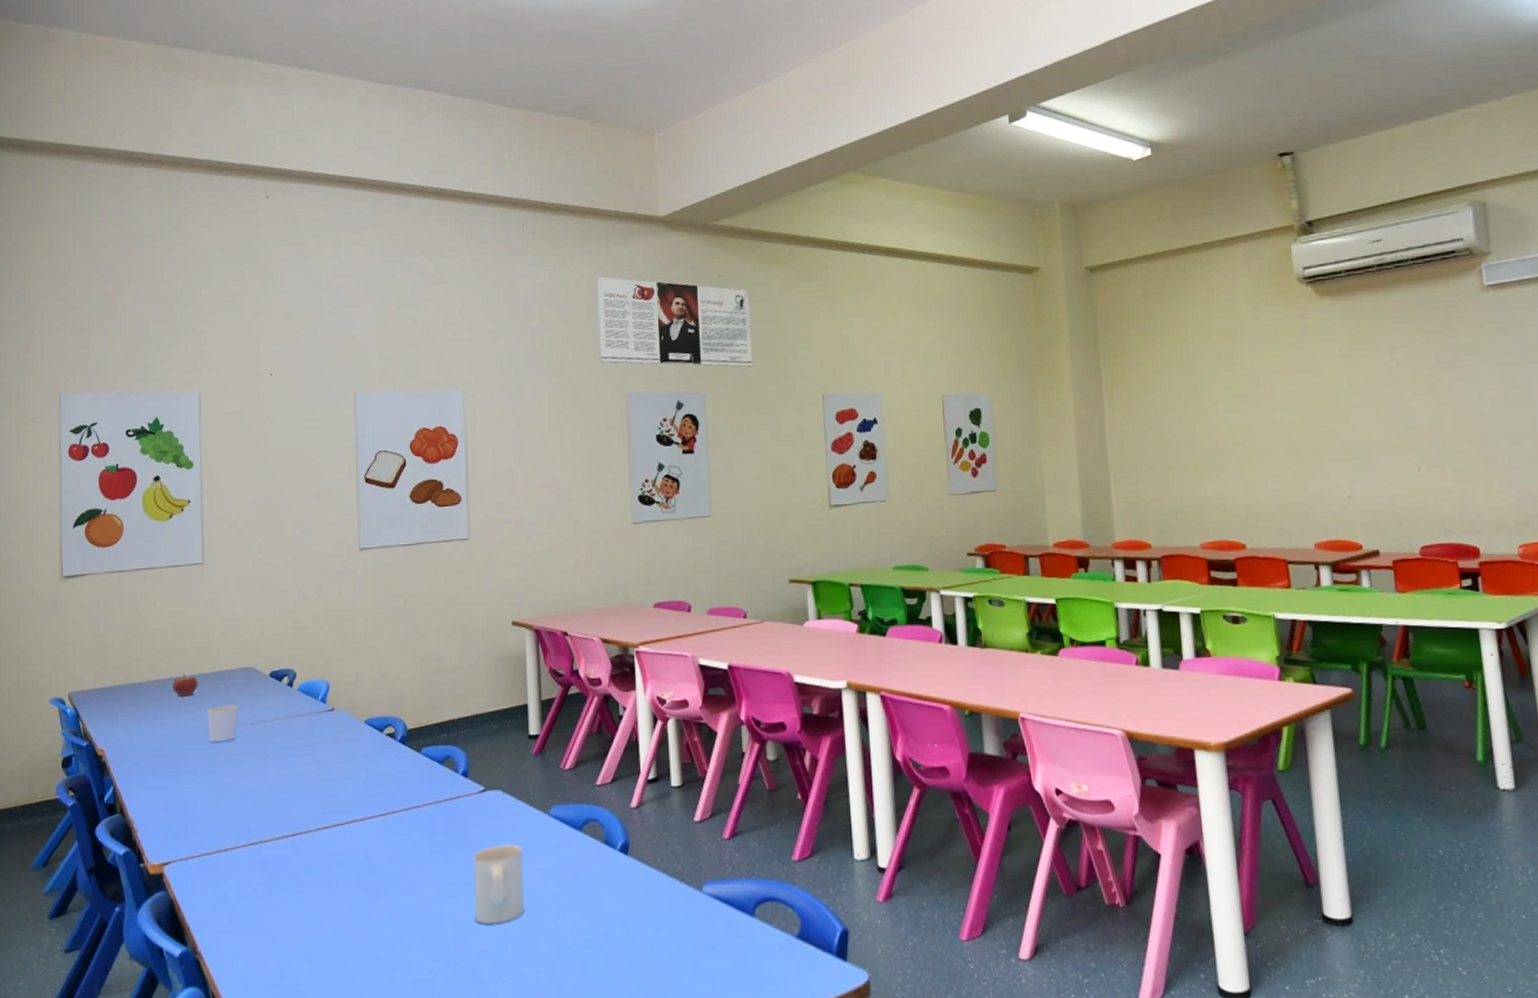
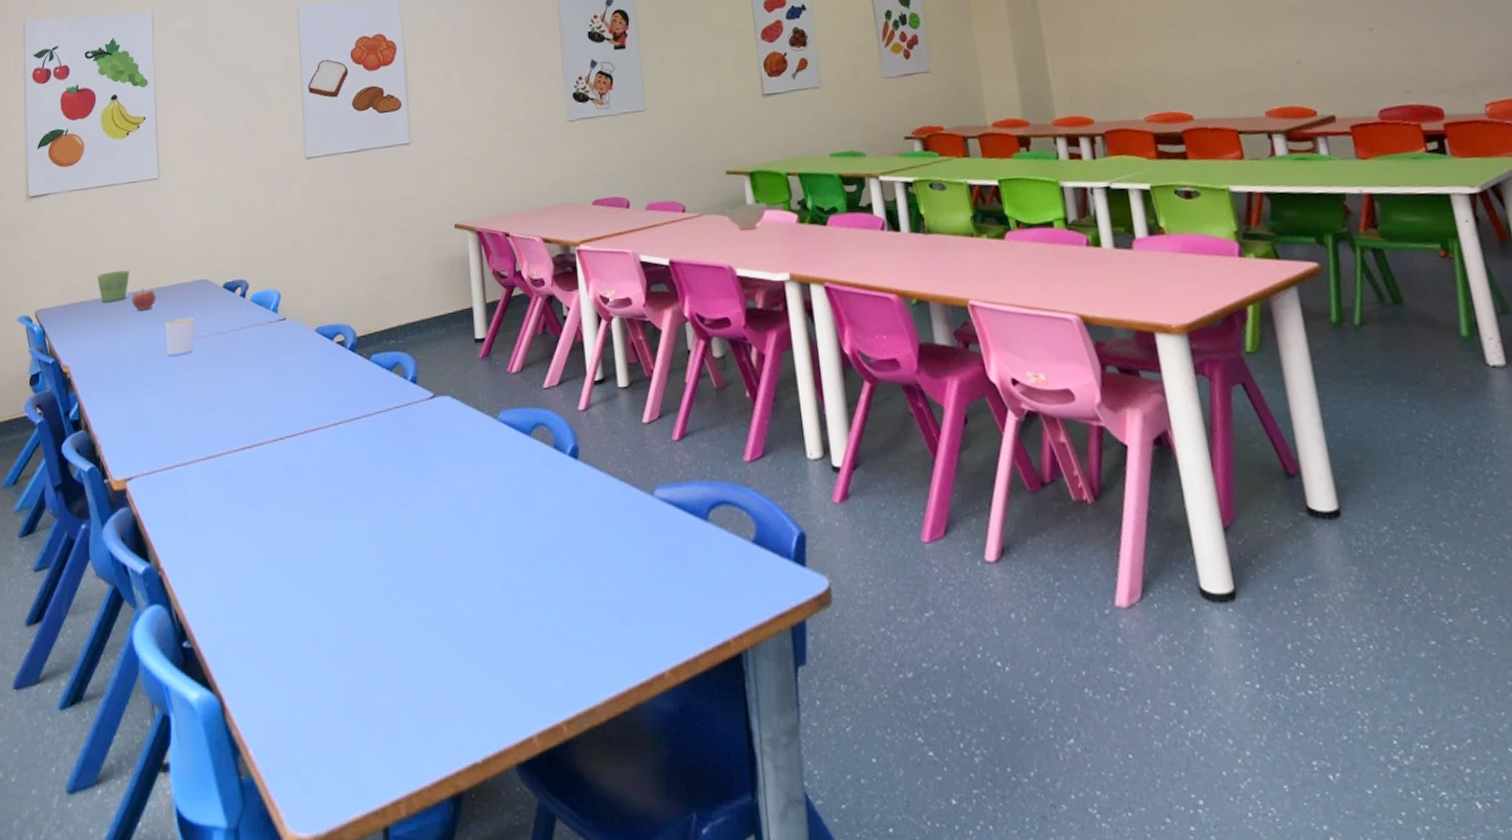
cup: none [135,655,170,689] -> present [97,270,129,304]
cup: present [473,844,525,924] -> none [424,451,478,534]
bowl: none [785,611,829,638] -> present [723,202,768,230]

